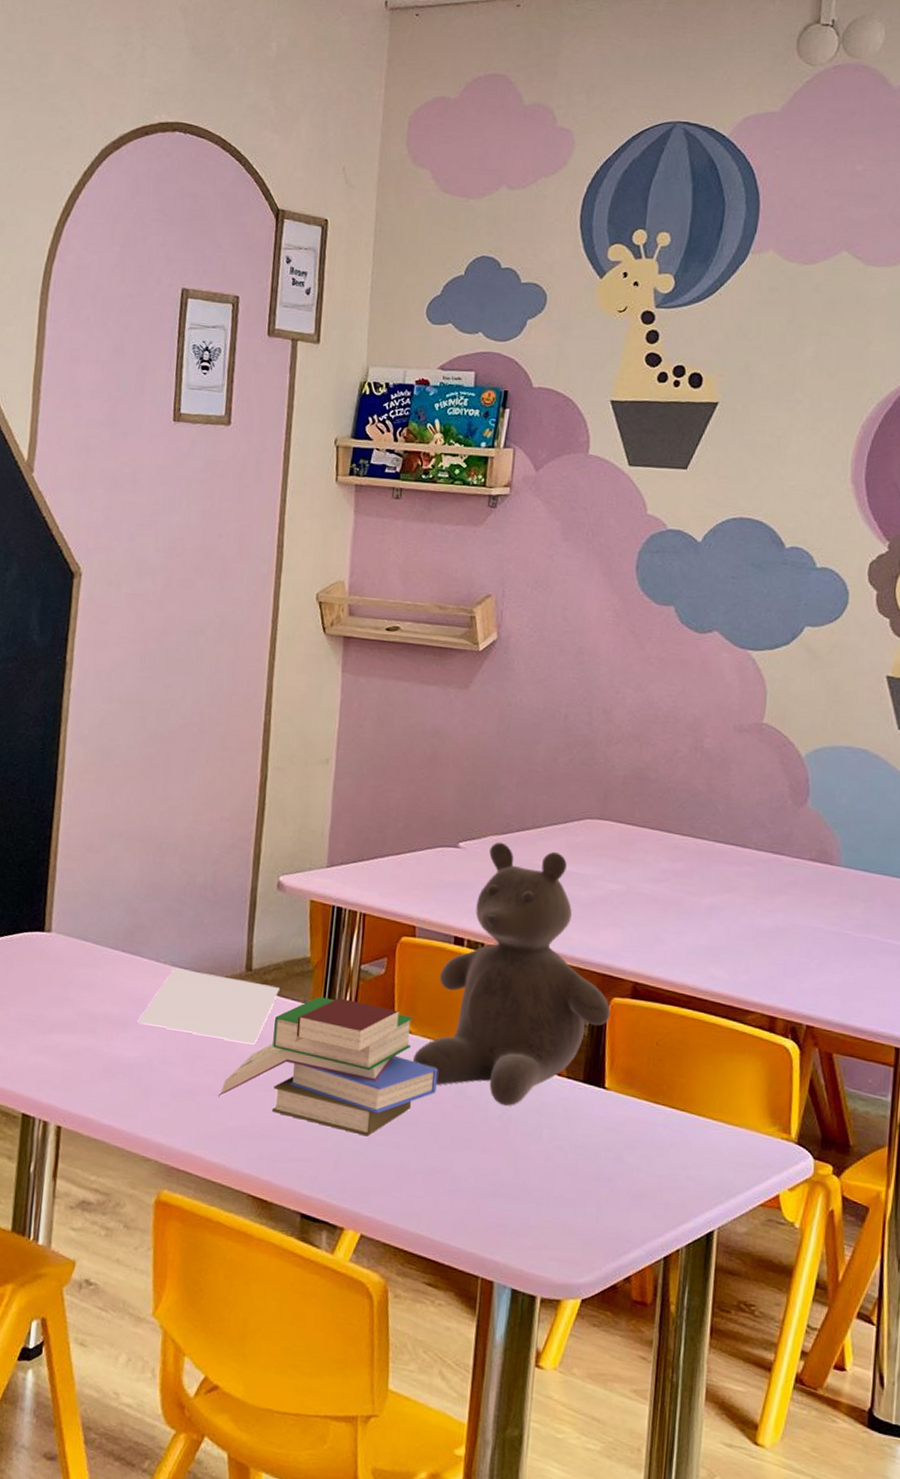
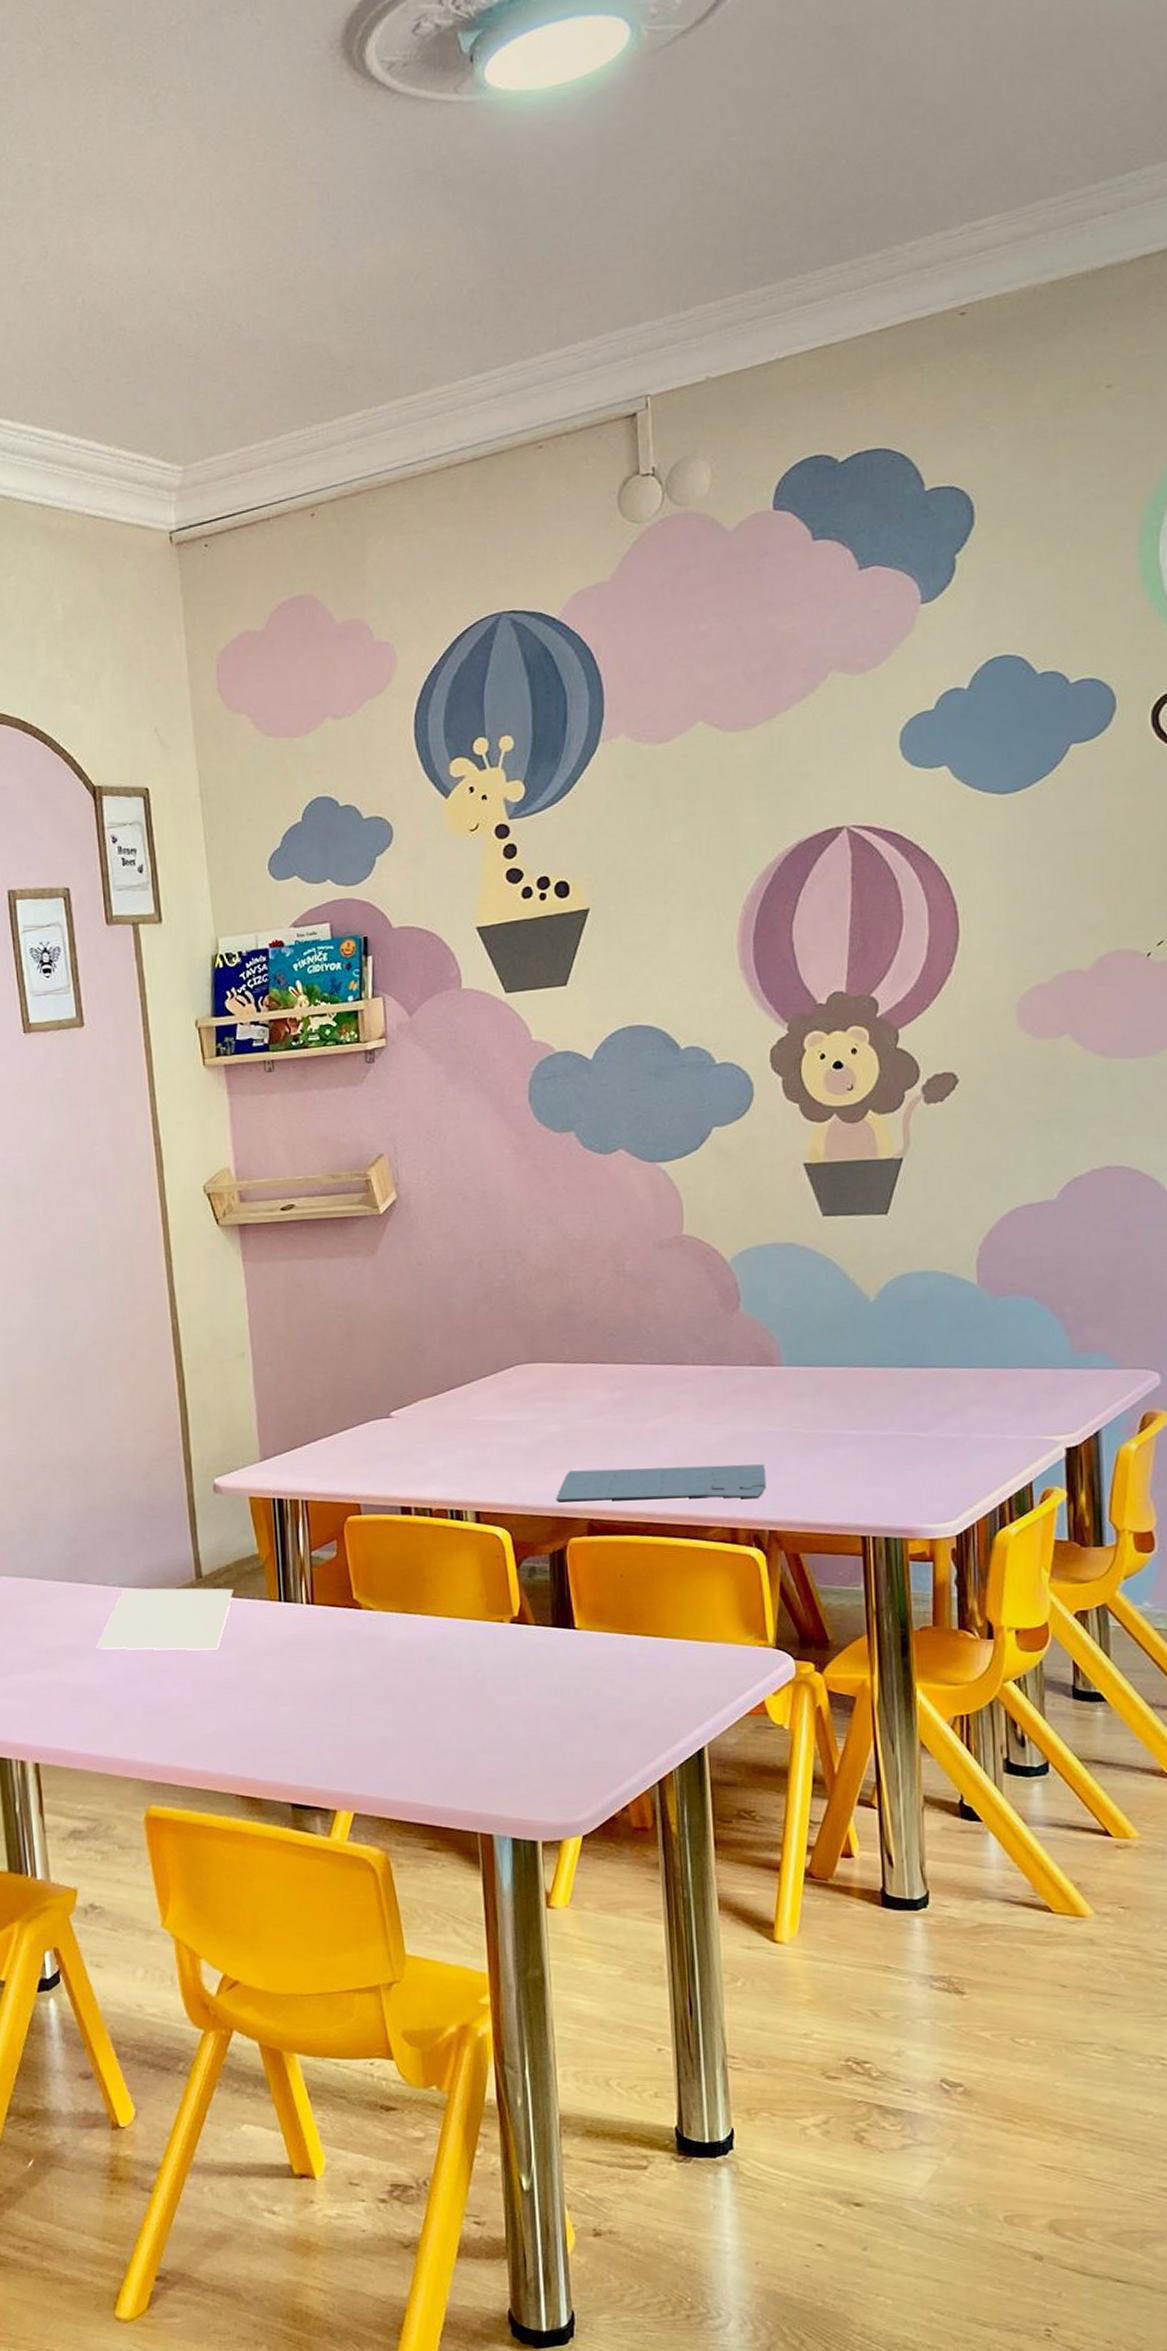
book: present [218,996,438,1137] -> none [190,1588,406,1718]
teddy bear: present [413,842,611,1106] -> none [379,1403,570,1663]
puzzle: none [605,931,811,992] -> present [555,1464,766,1502]

